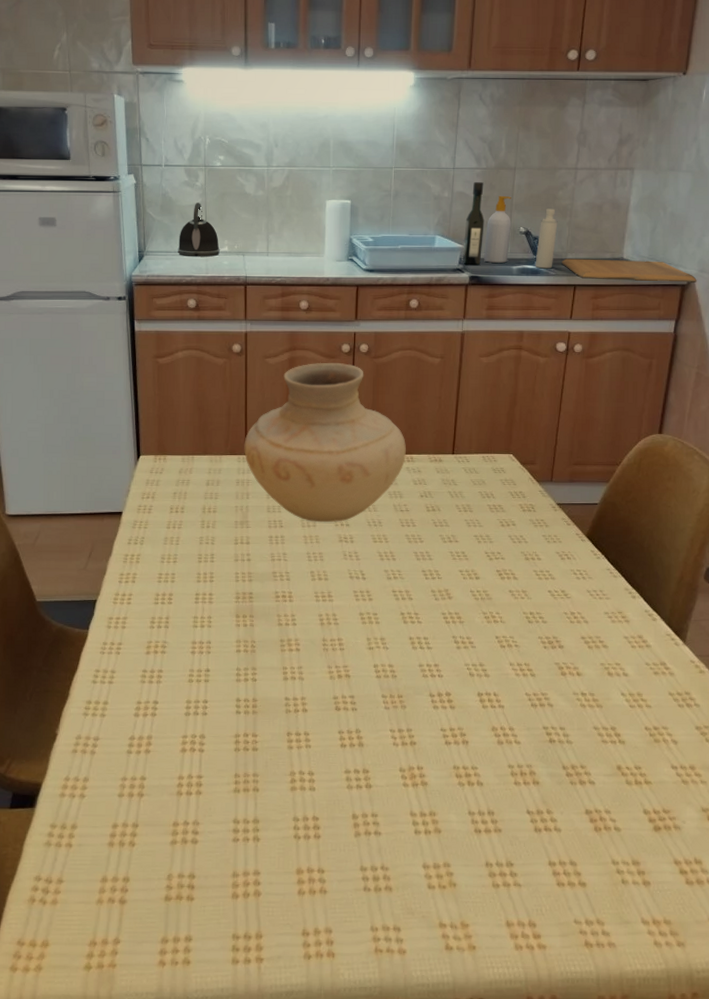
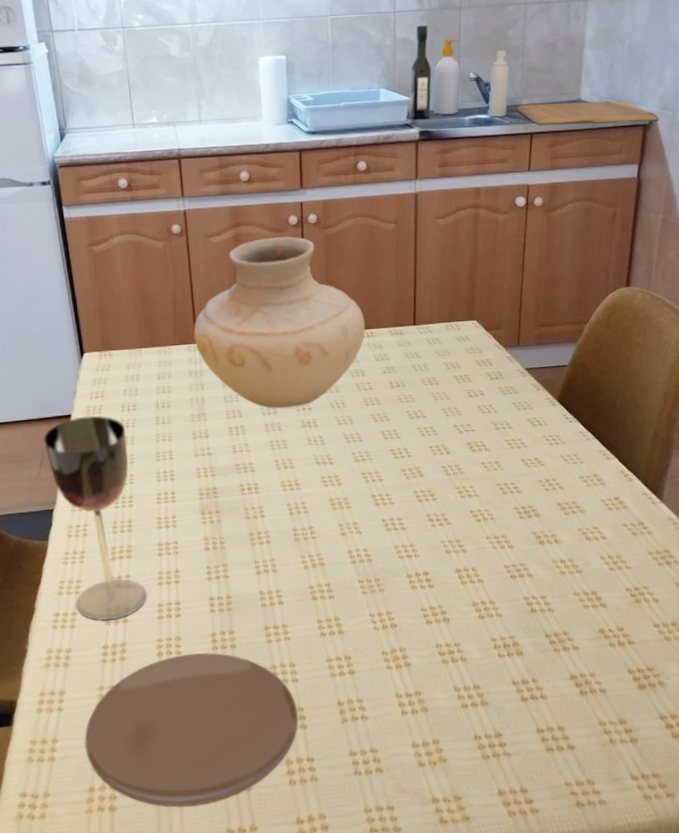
wineglass: none [94,514,176,712] -> present [43,415,146,621]
plate: none [102,753,313,908] -> present [84,653,299,808]
kettle: present [177,203,220,258] -> none [101,70,148,132]

